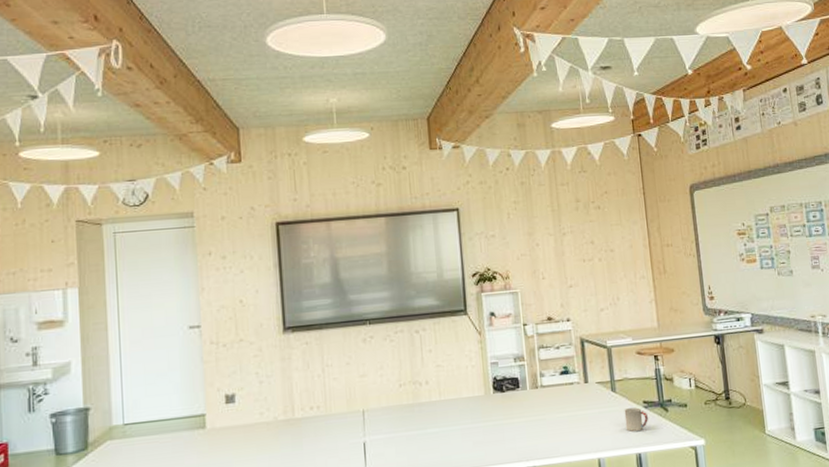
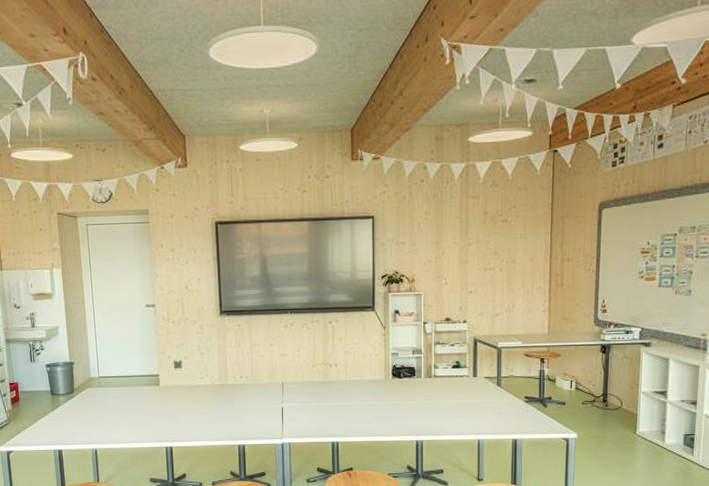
cup: present [624,407,649,432] -> none [506,401,528,421]

